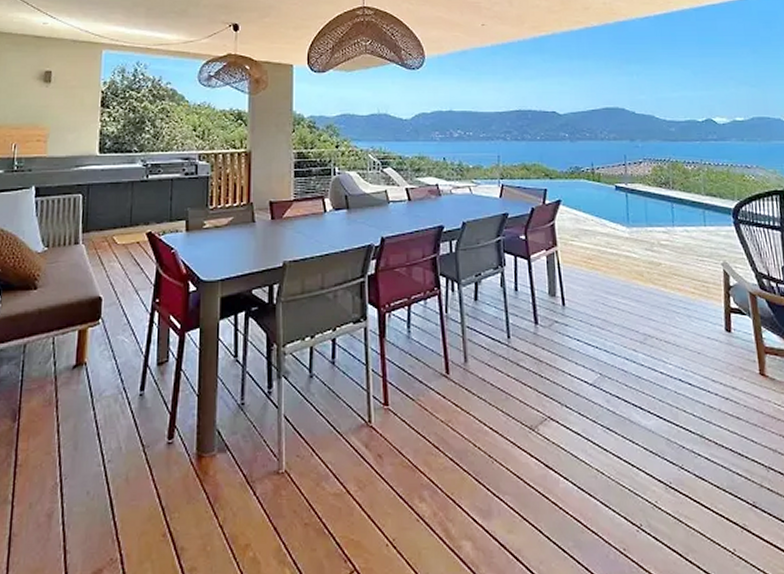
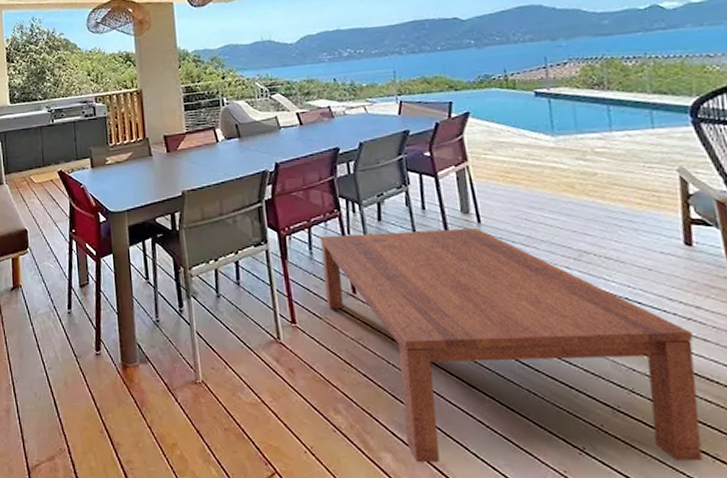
coffee table: none [419,311,734,550] -> present [320,228,703,464]

